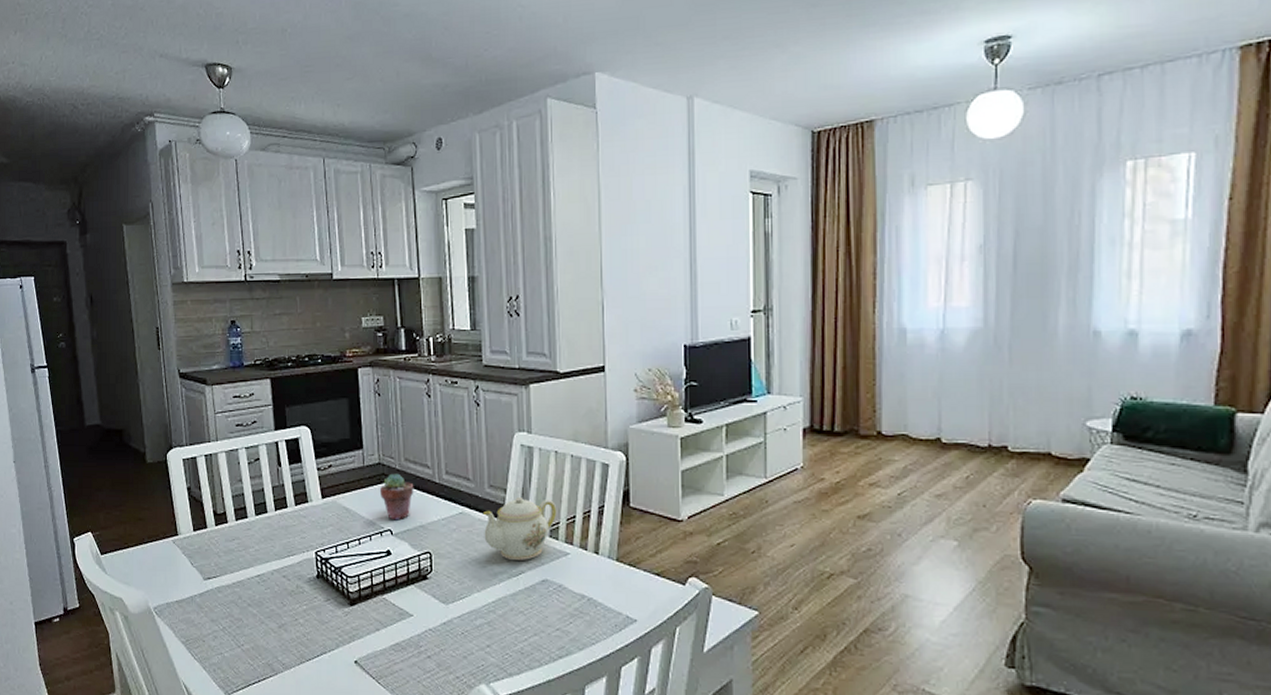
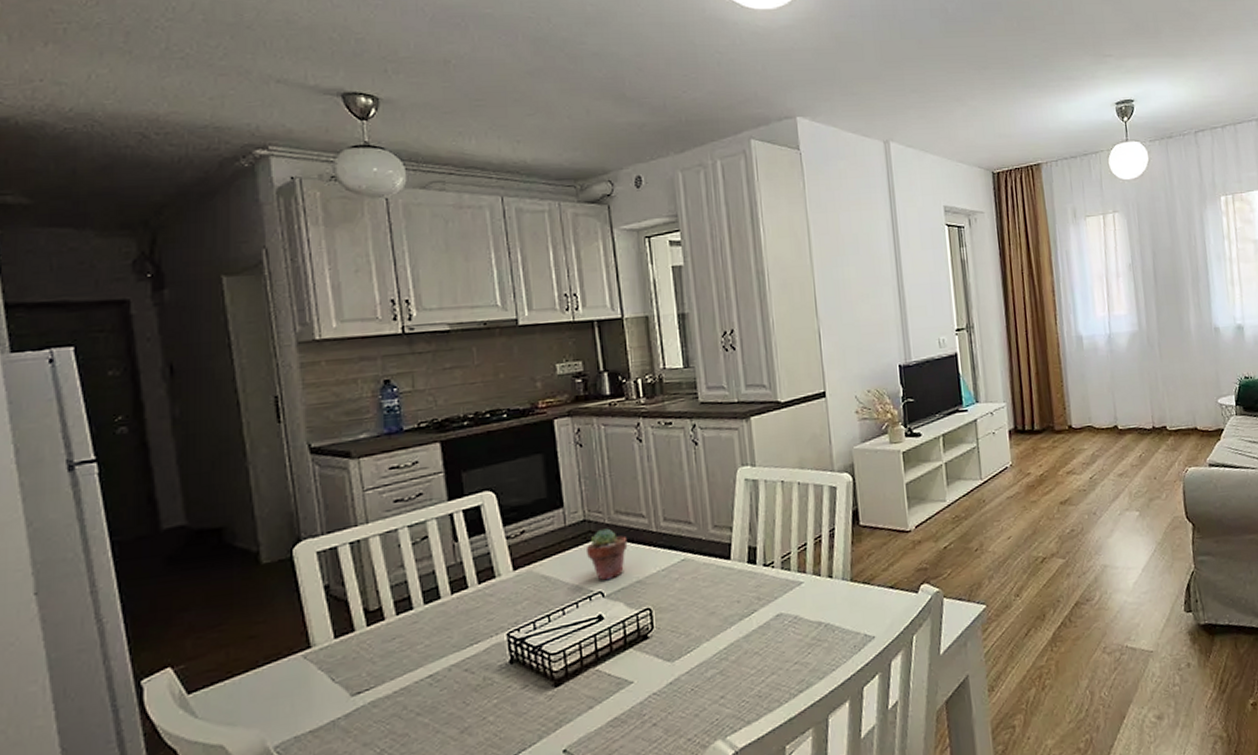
teapot: present [484,496,557,560] -> none [709,531,788,600]

